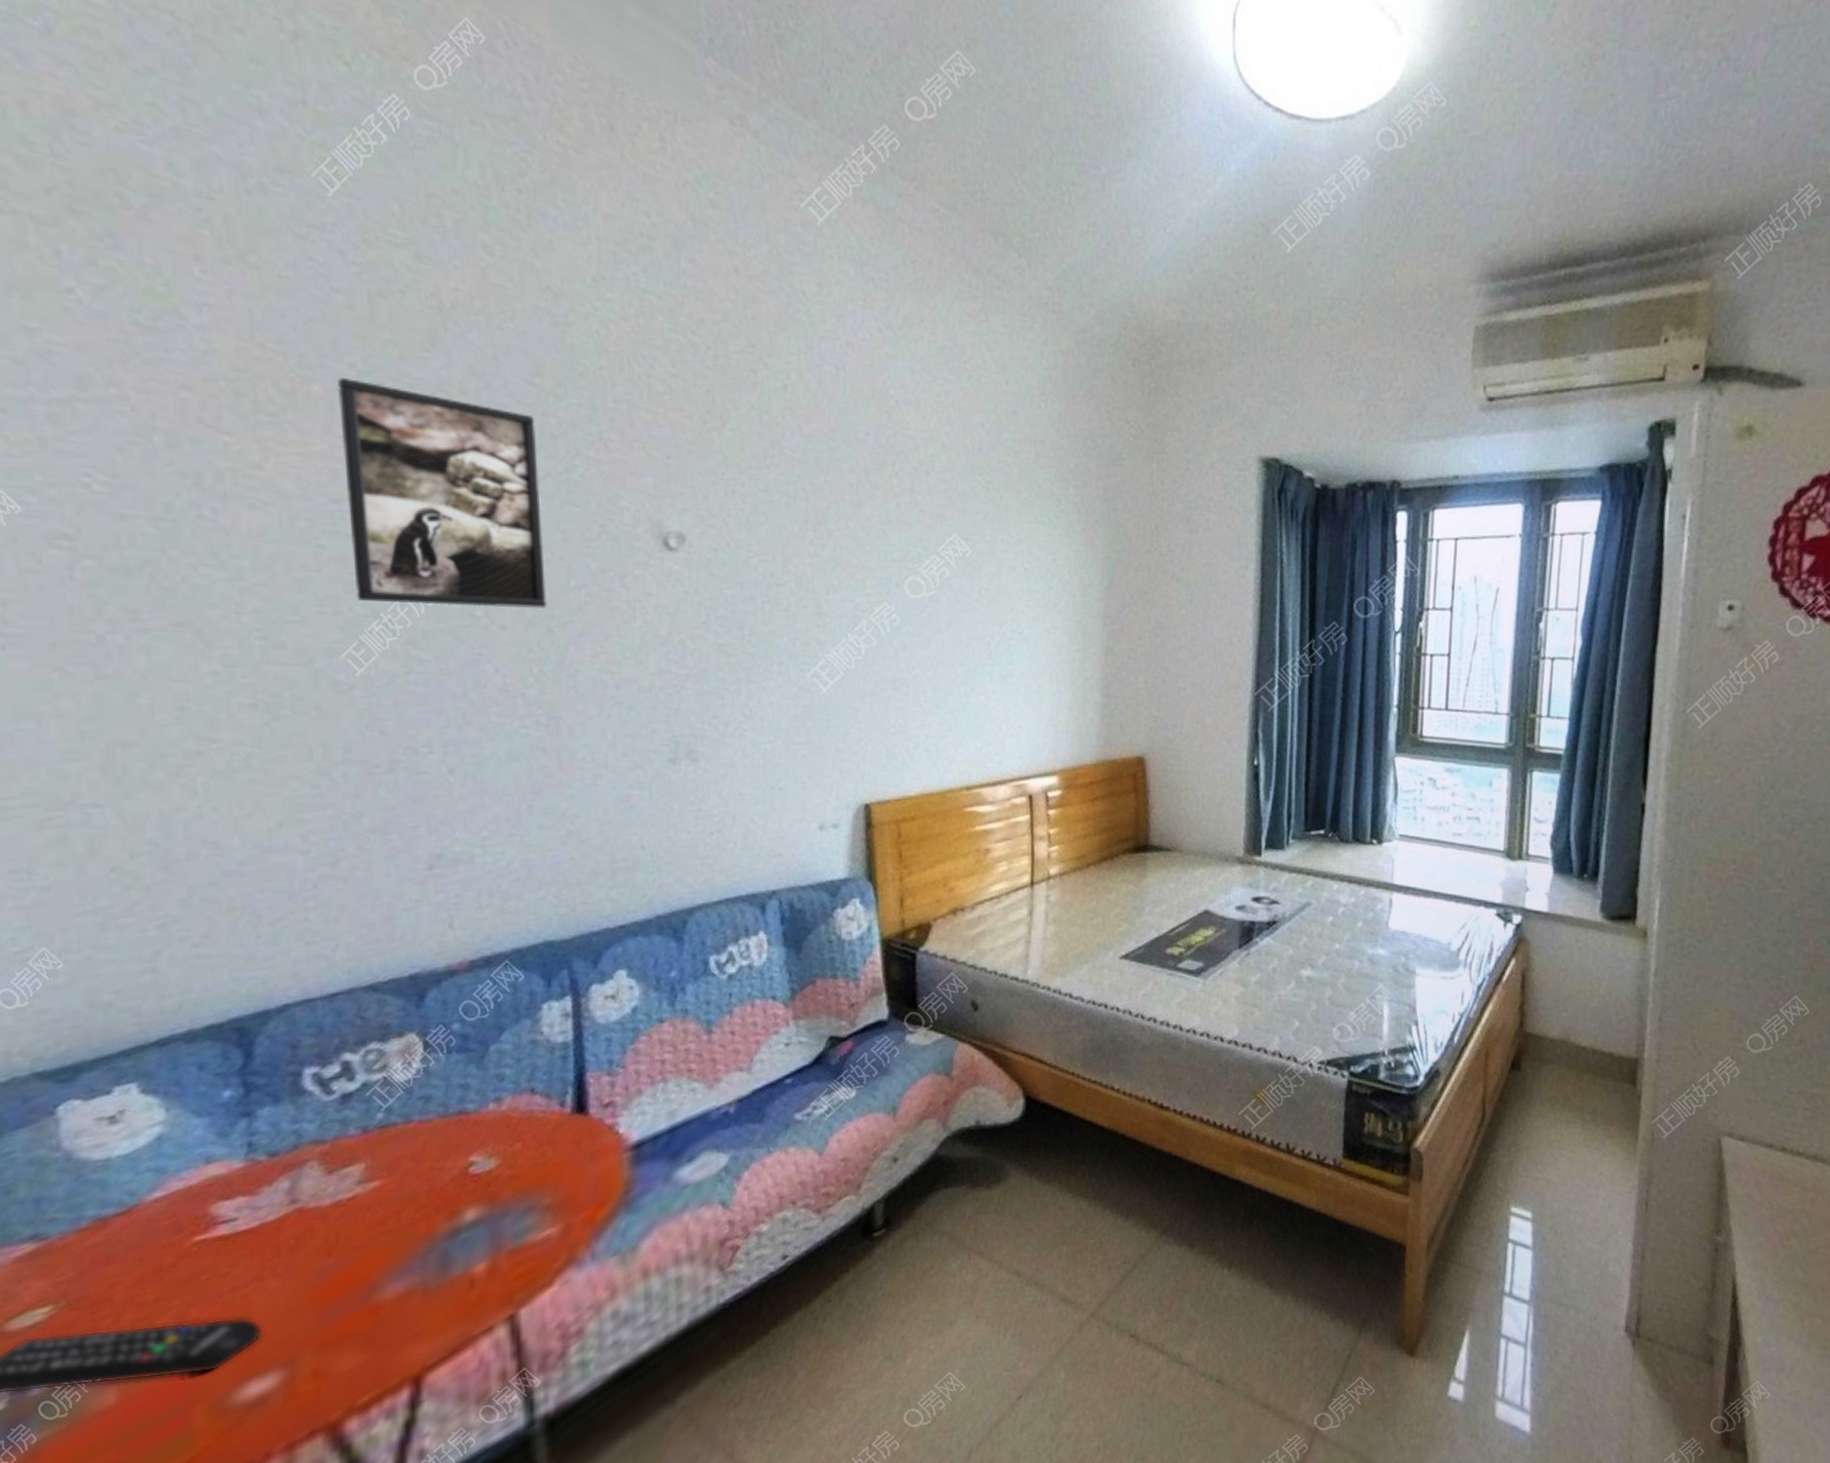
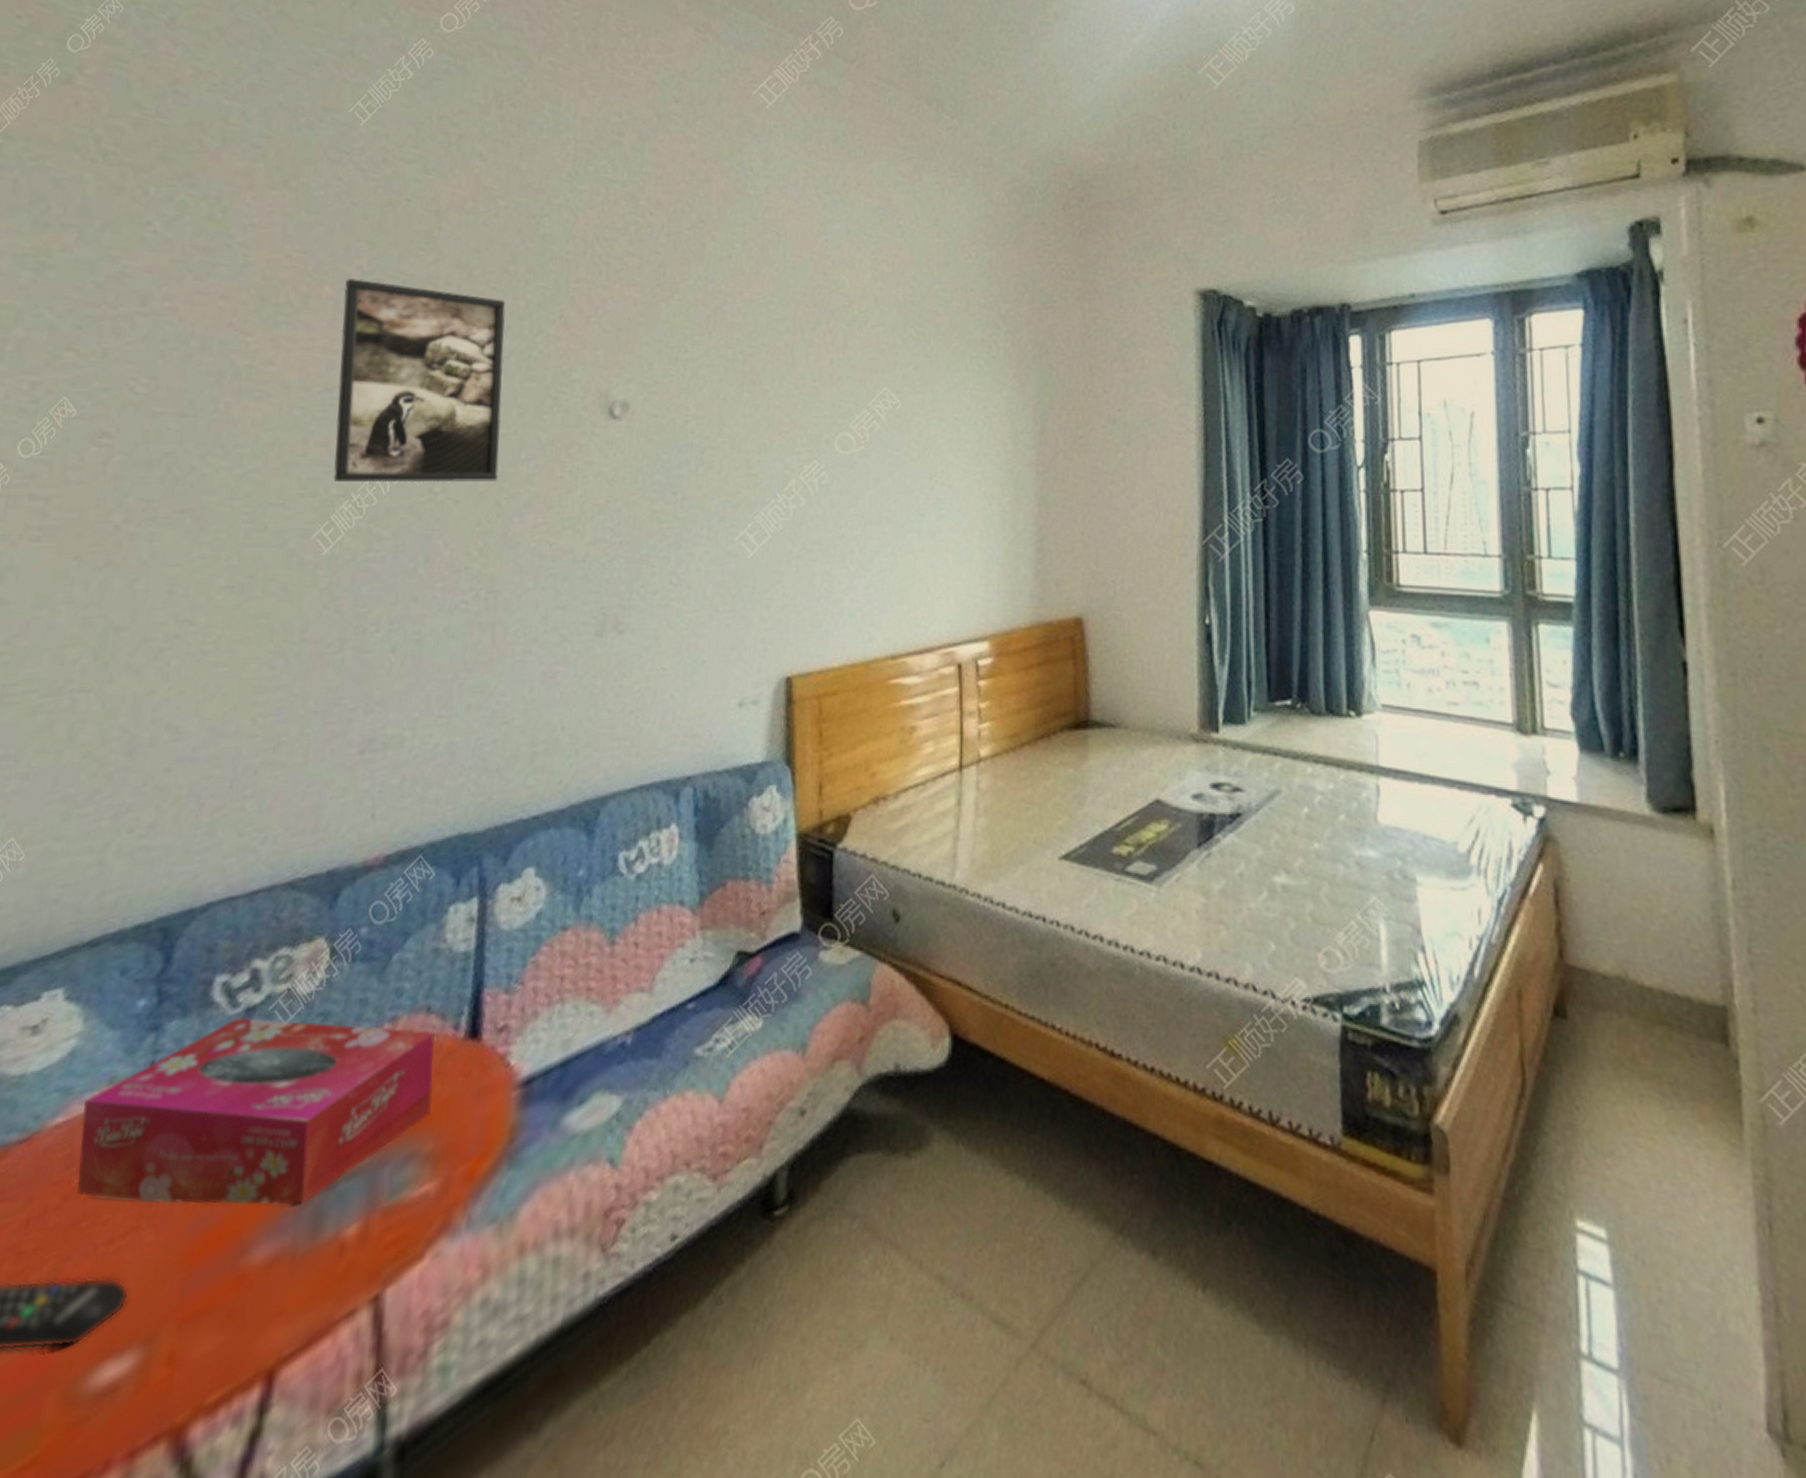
tissue box: none [182,1103,546,1258] -> present [77,1017,436,1205]

